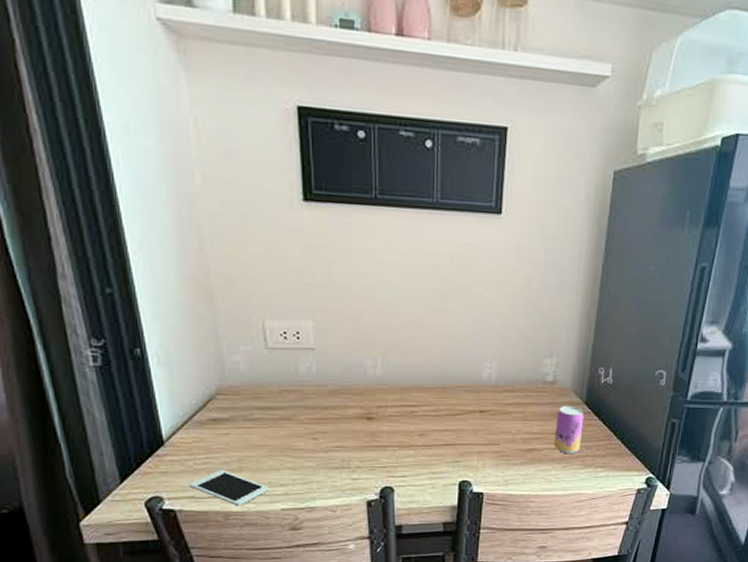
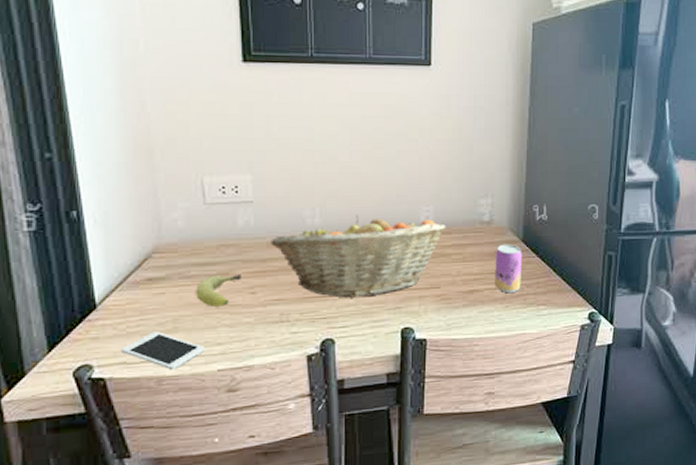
fruit: none [259,420,304,450] -> present [196,275,242,307]
fruit basket: none [332,368,509,449] -> present [271,215,446,298]

